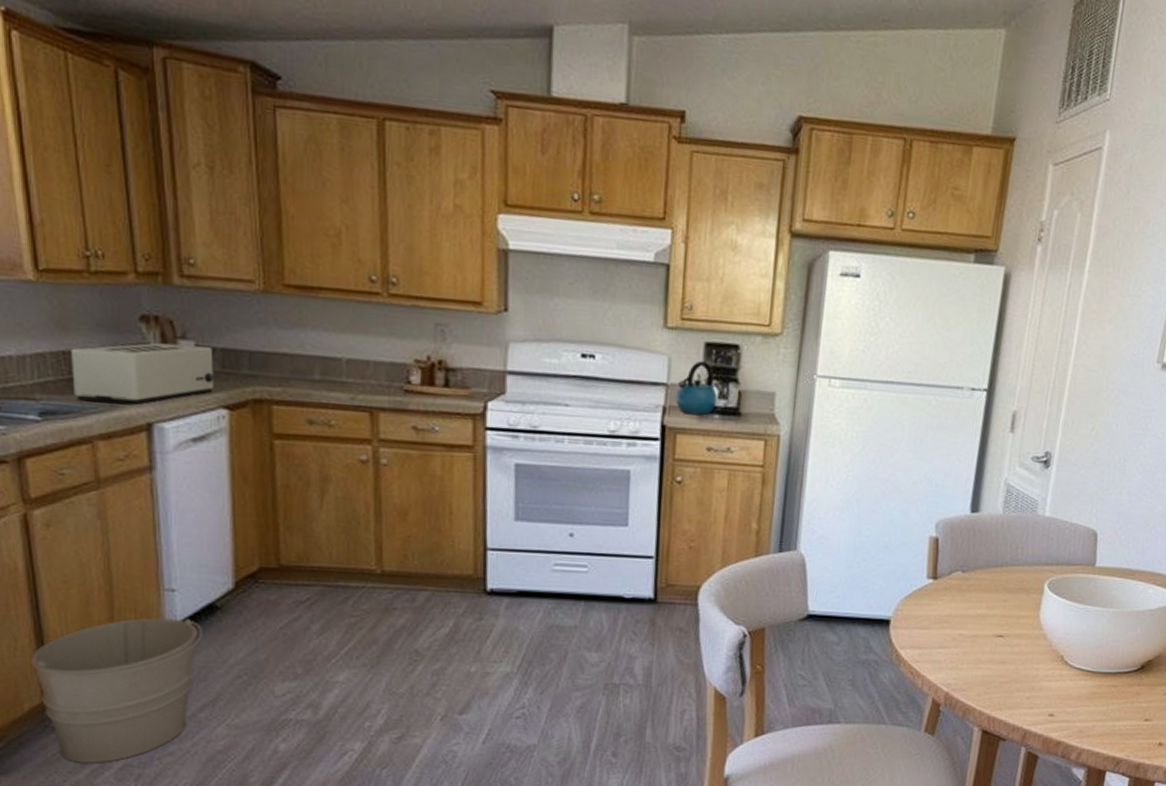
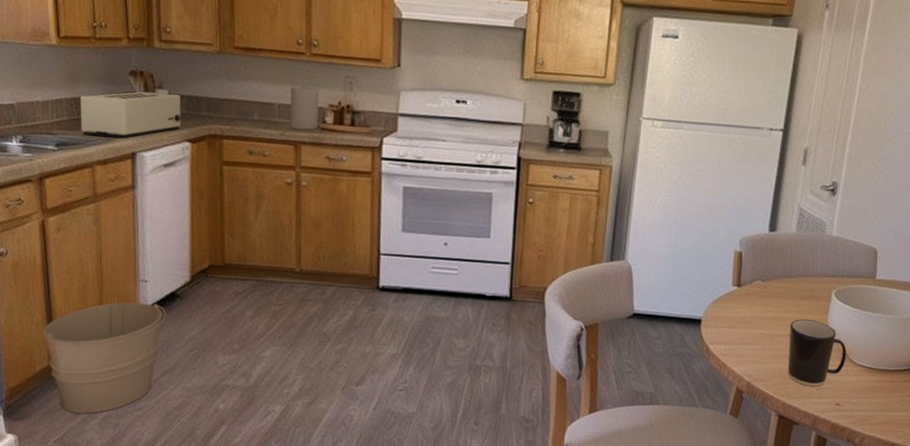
paper towel holder: none [362,335,401,394] -> present [289,85,319,131]
kettle: present [675,360,717,416] -> none [529,105,562,150]
mug: none [992,616,1062,695] -> present [787,319,847,387]

